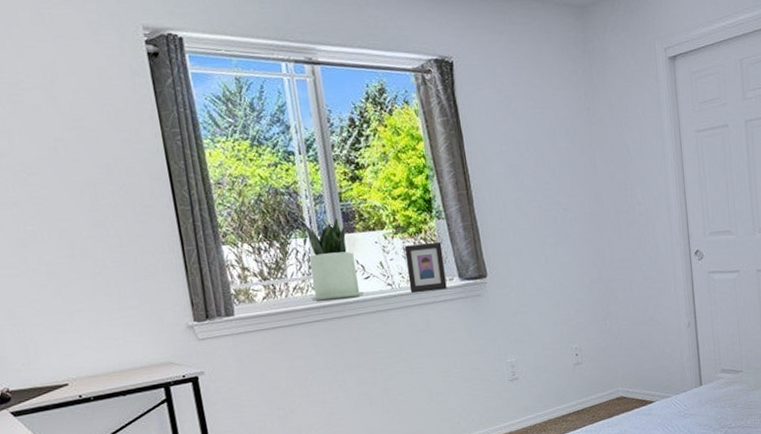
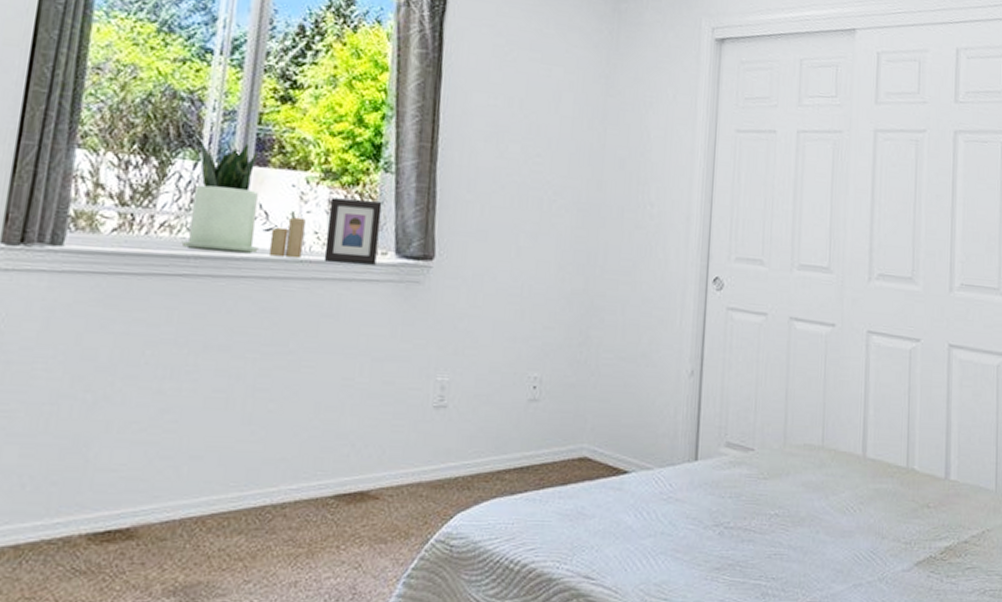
candle: none [369,261,395,297] -> present [268,212,306,259]

